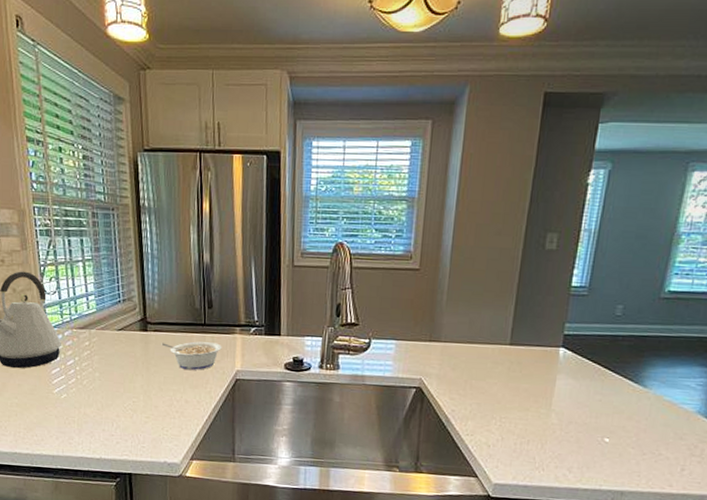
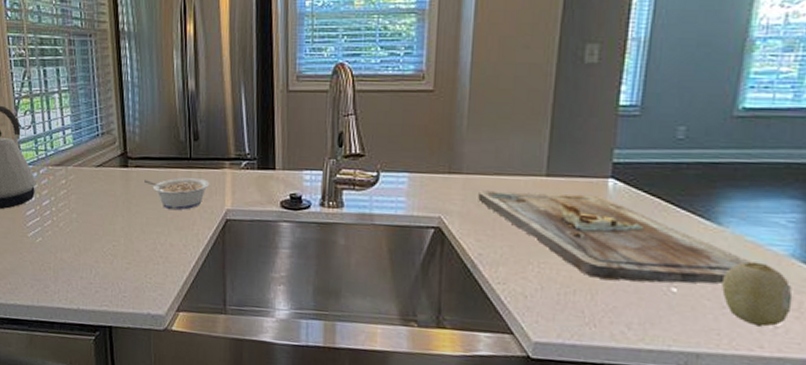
cutting board: none [453,356,667,435] -> present [478,190,751,284]
fruit: none [643,417,697,470] -> present [722,261,793,327]

